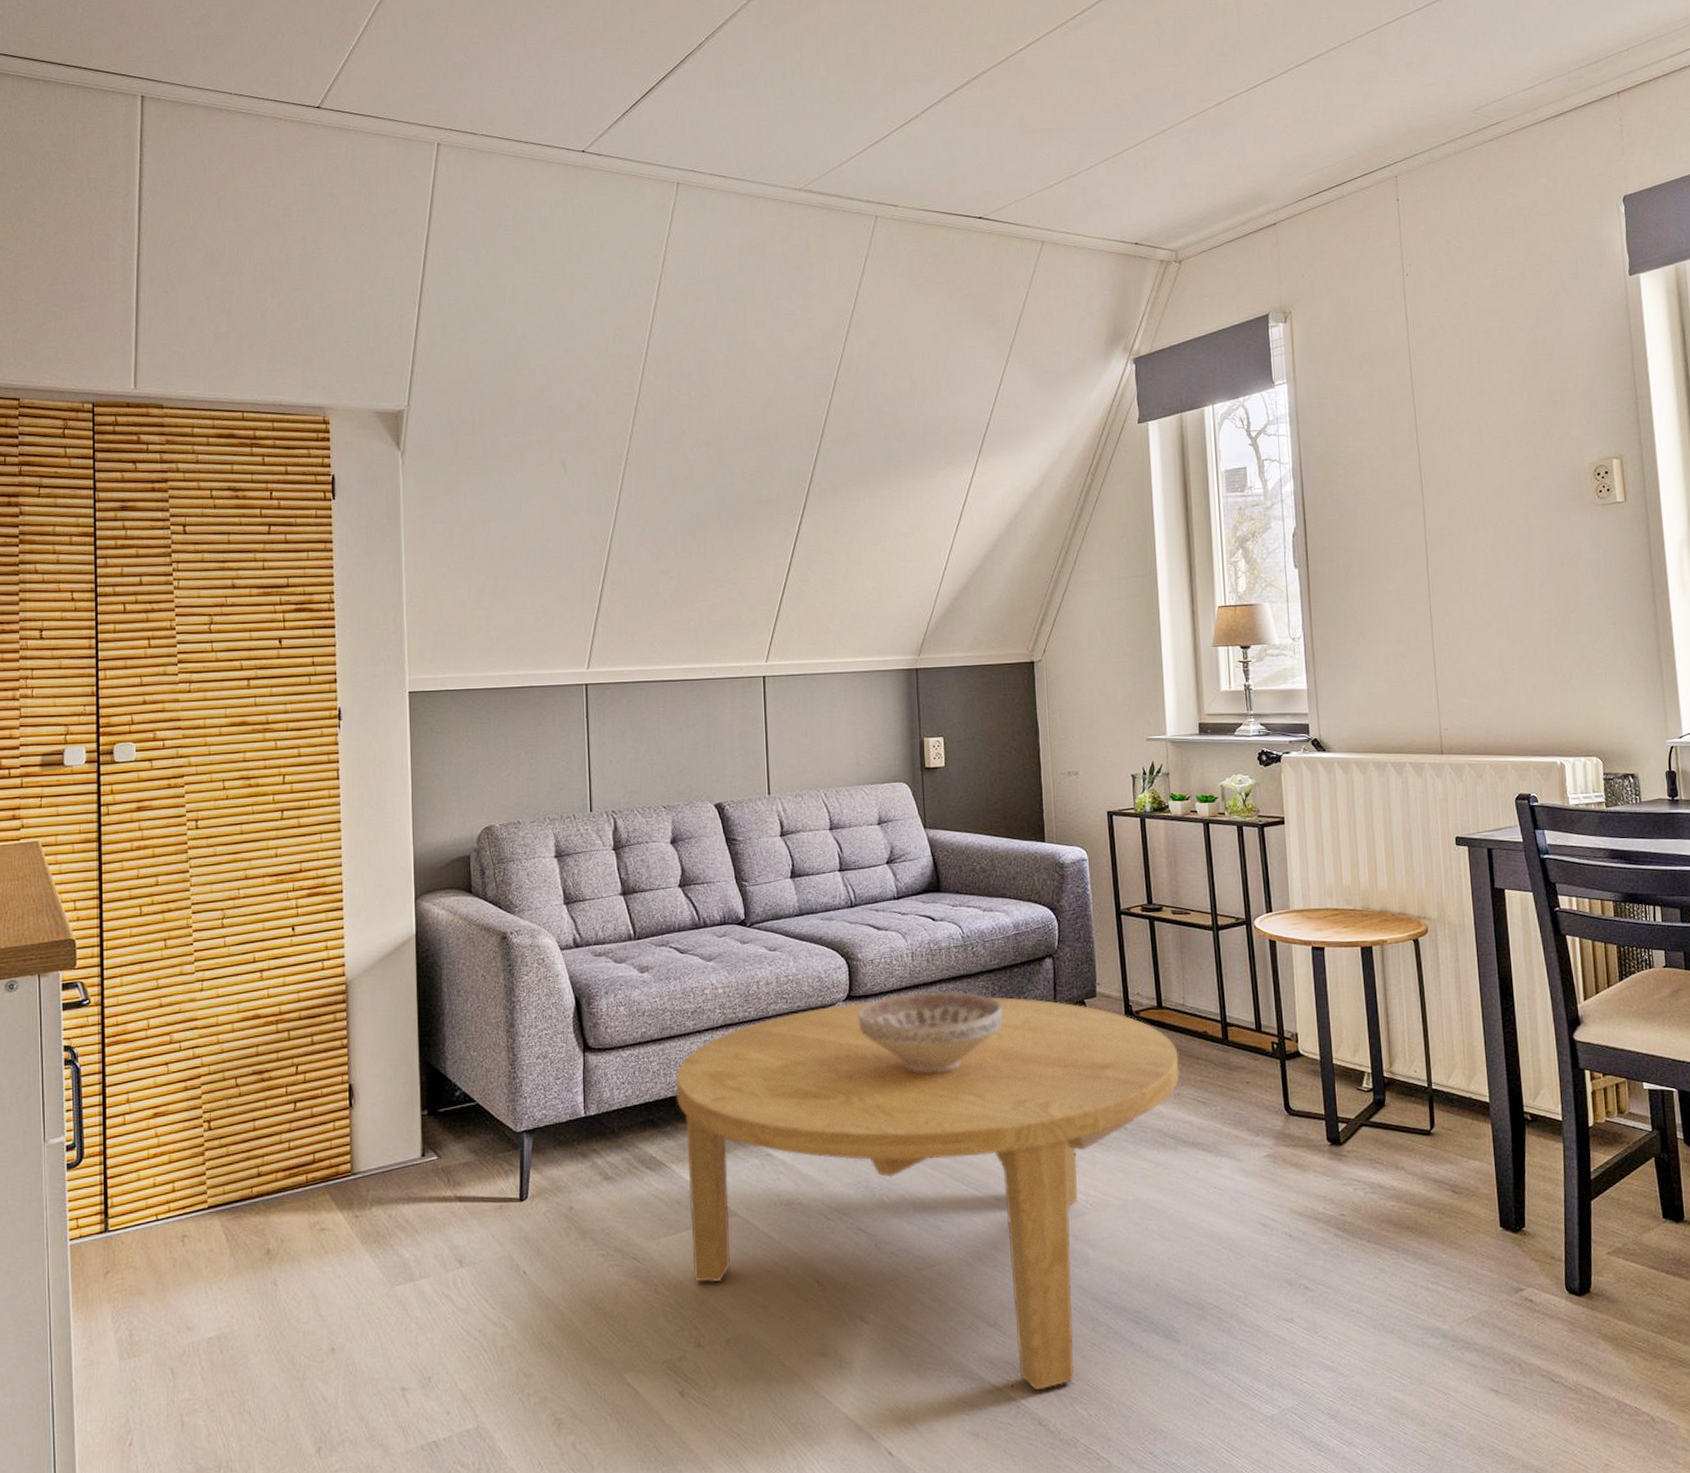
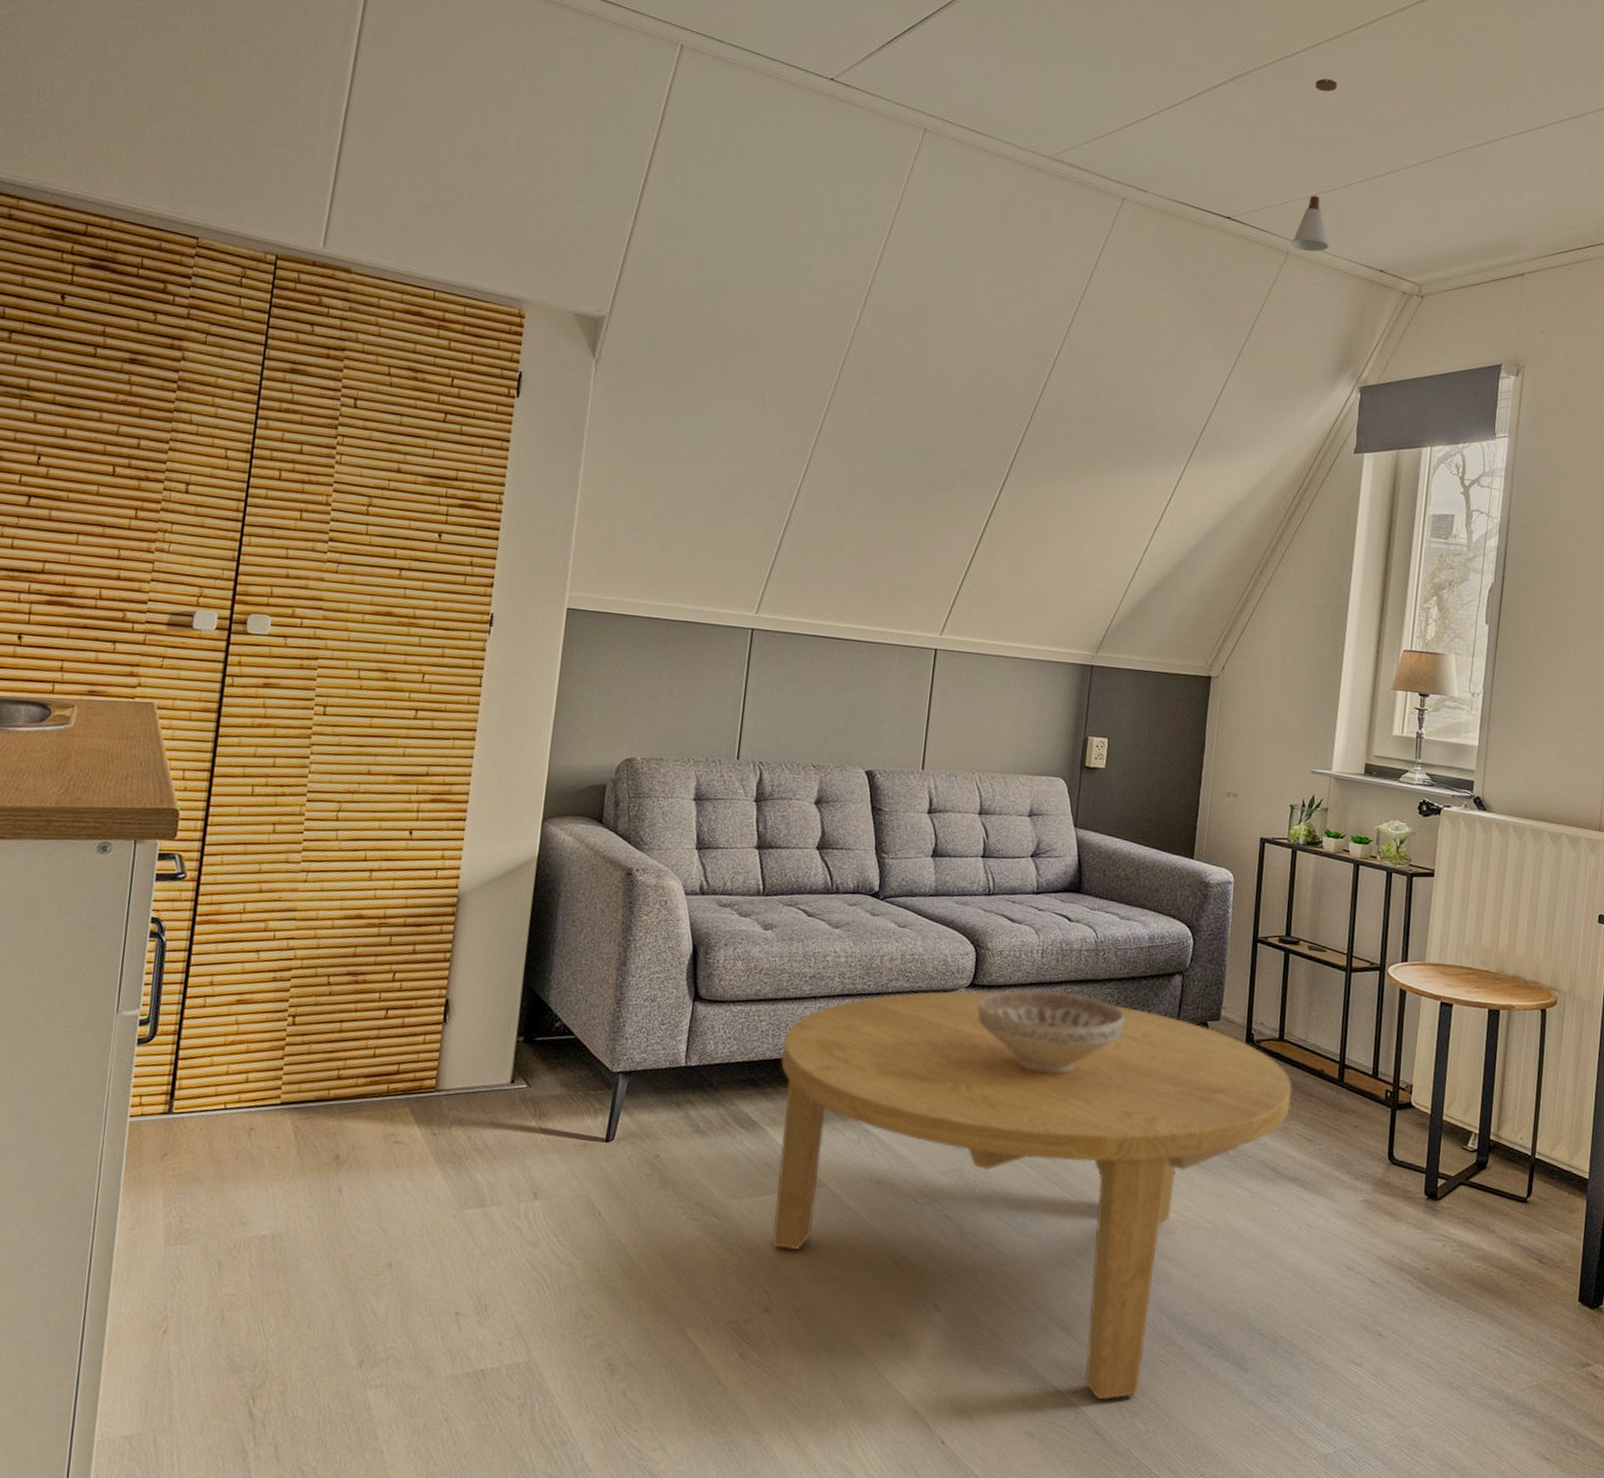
pendant light: none [1043,69,1082,238] -> present [1291,78,1338,252]

